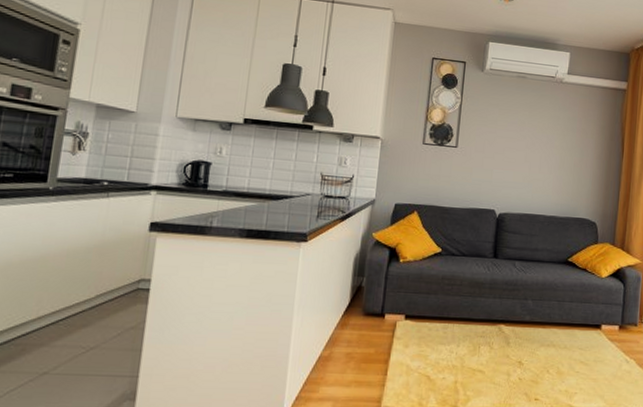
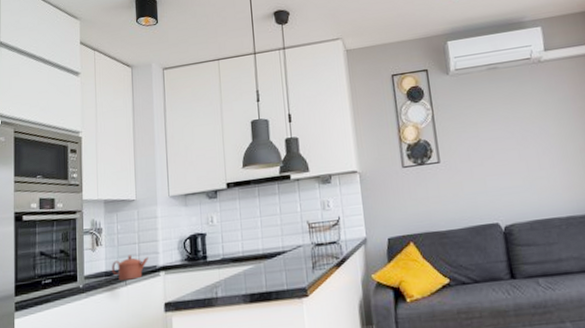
teapot: none [93,167,140,193] -> present [112,254,148,281]

